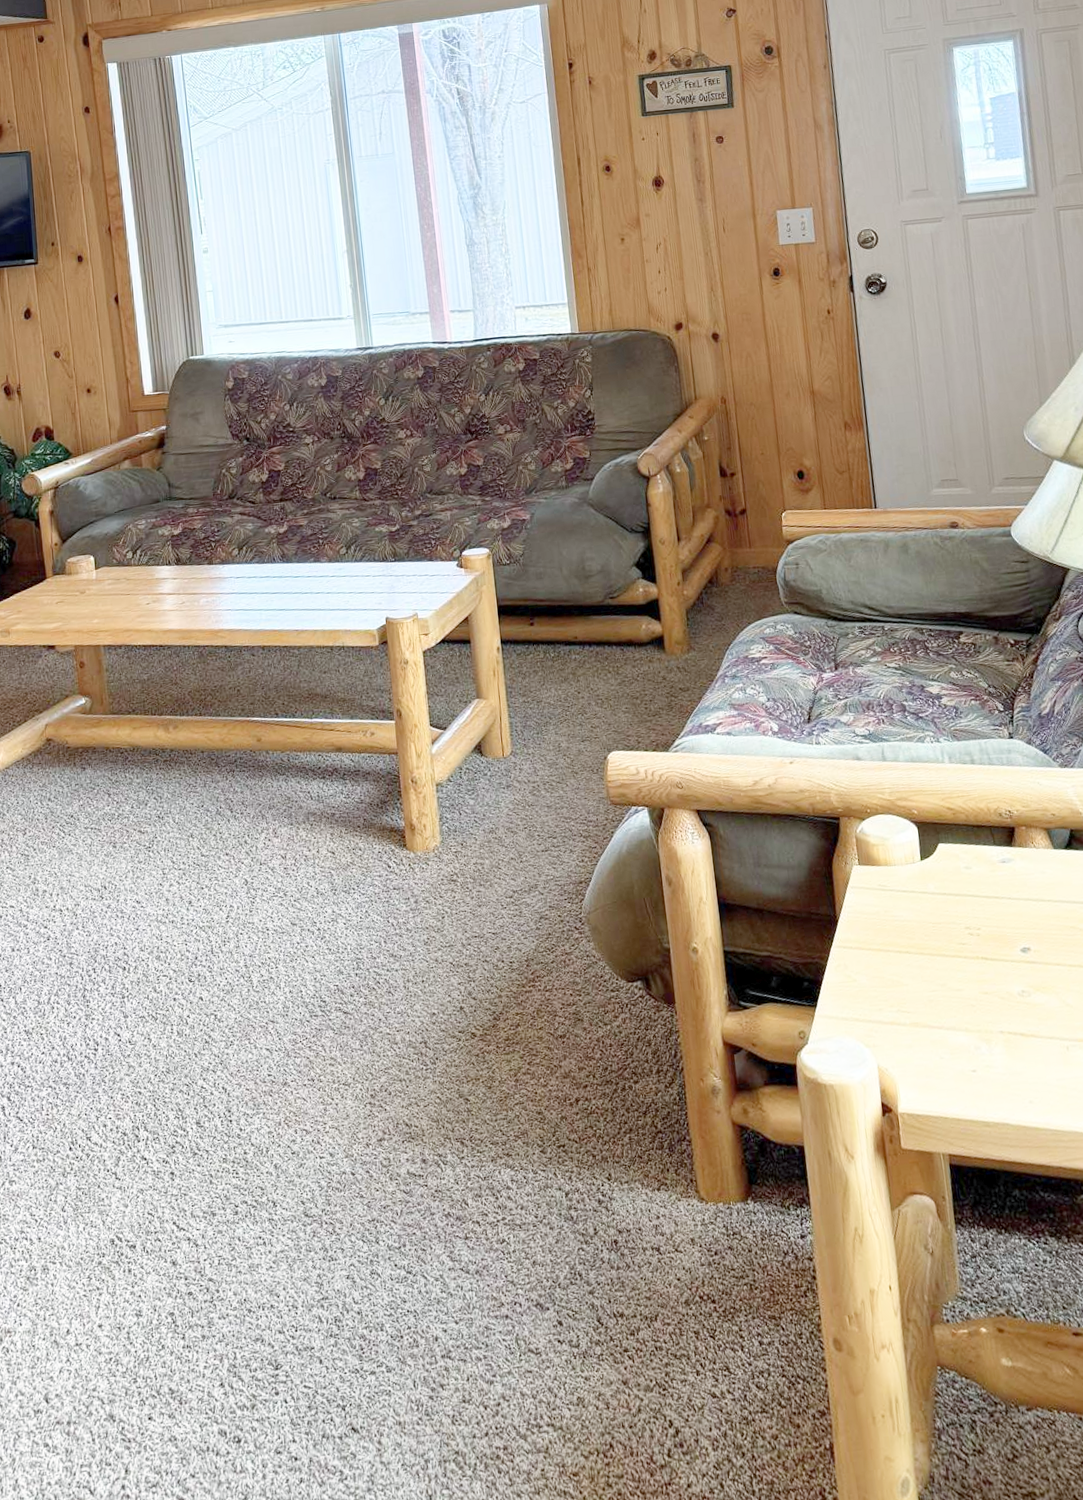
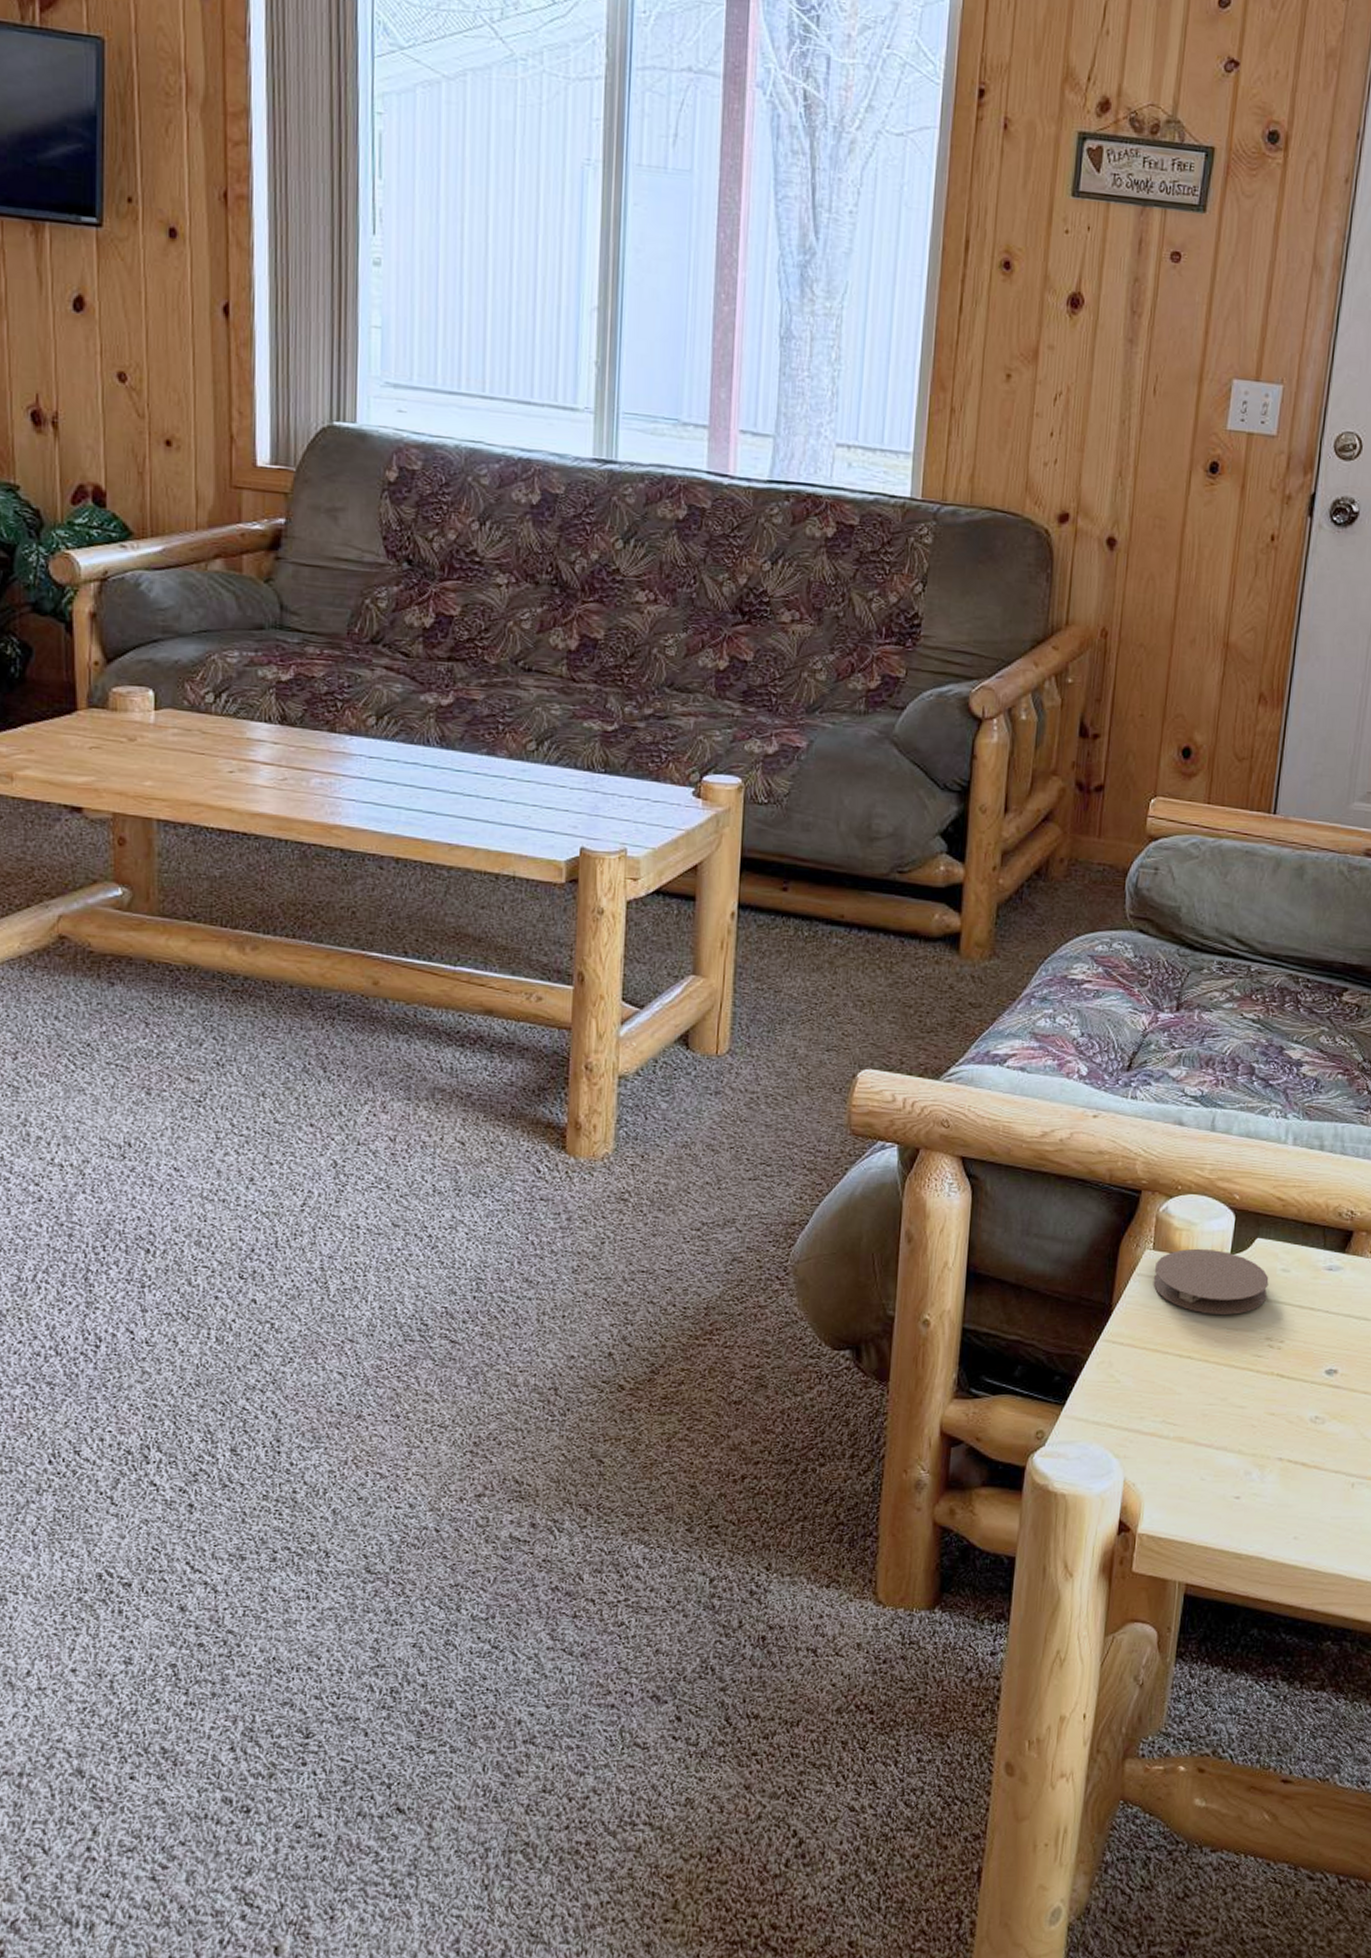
coaster: none [863,858,959,913] -> present [1153,1248,1269,1315]

